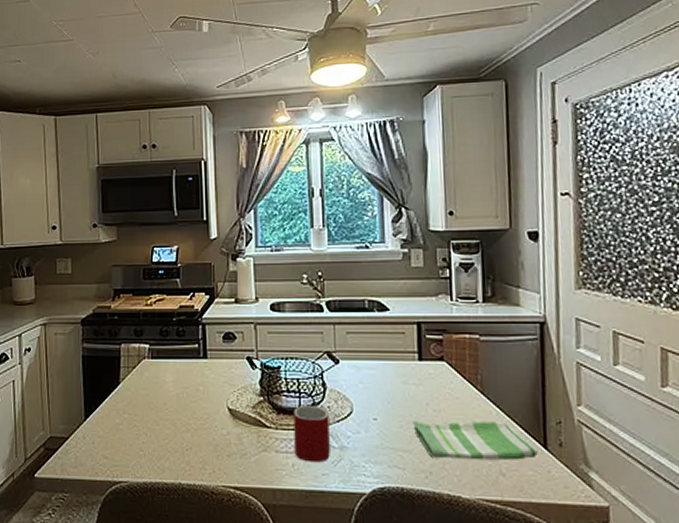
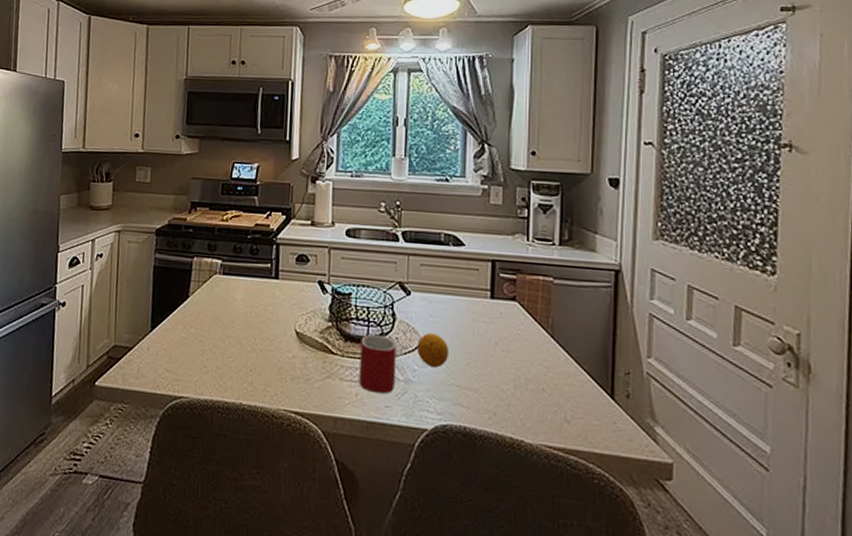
fruit: none [349,399,382,433] -> present [416,333,450,368]
dish towel: present [412,421,538,460] -> none [480,360,604,408]

